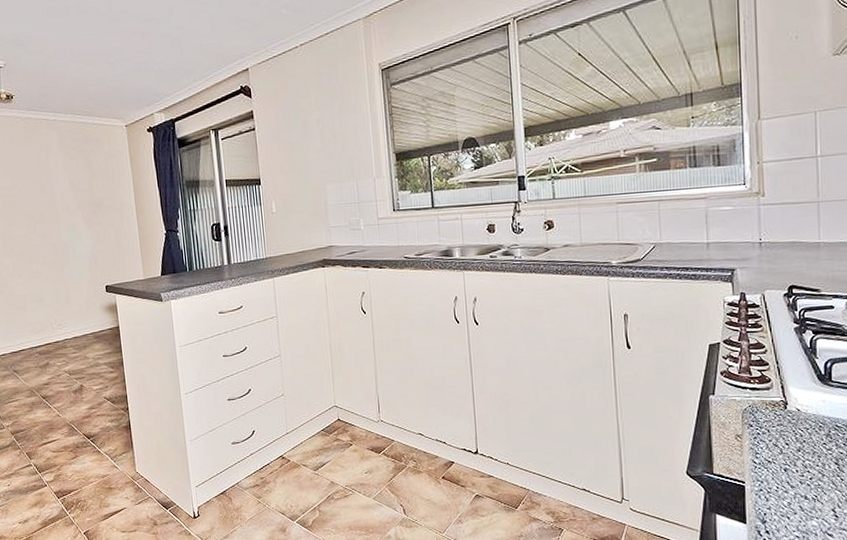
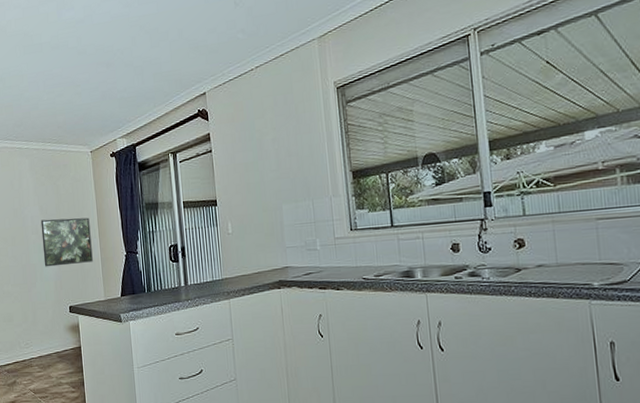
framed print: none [71,194,131,246] -> present [40,217,93,267]

